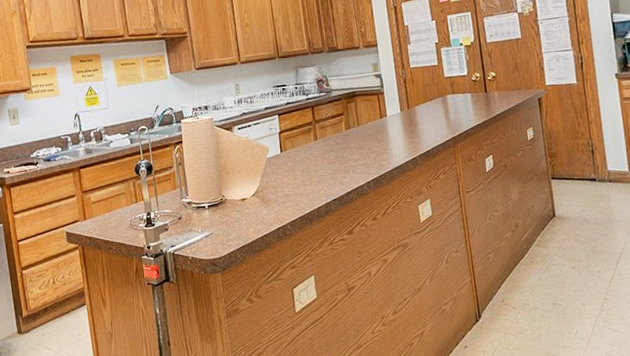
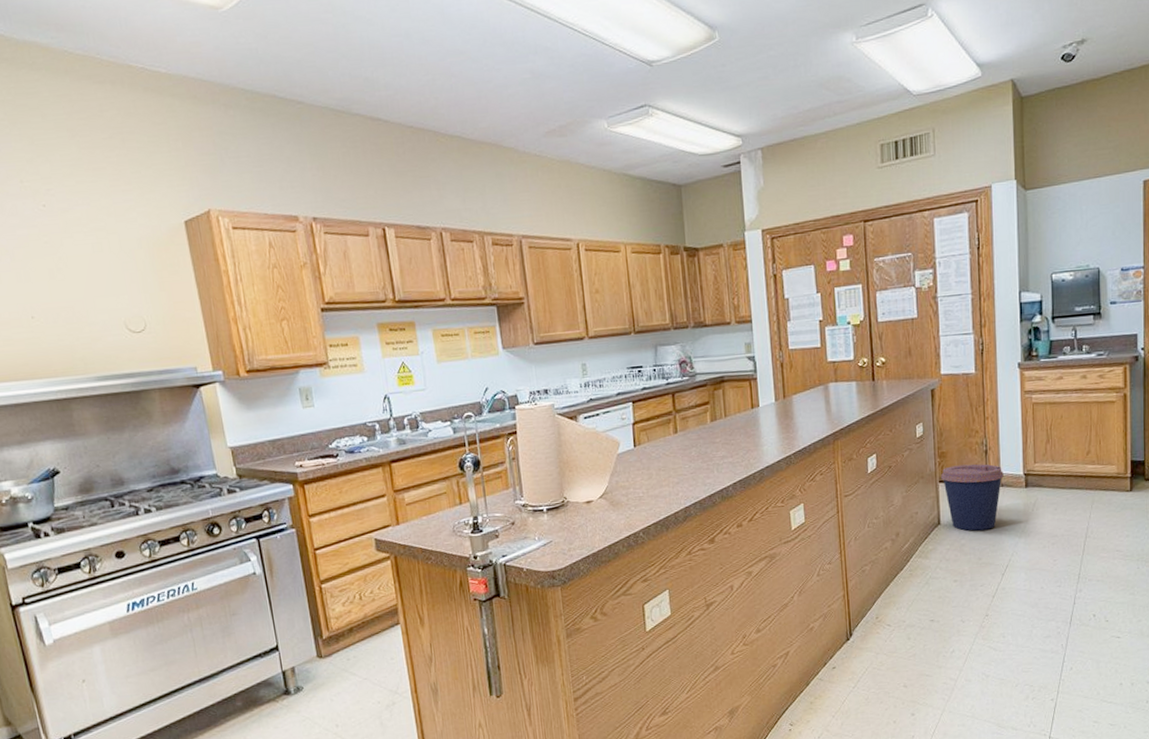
coffee cup: none [553,162,611,222] -> present [941,463,1004,531]

